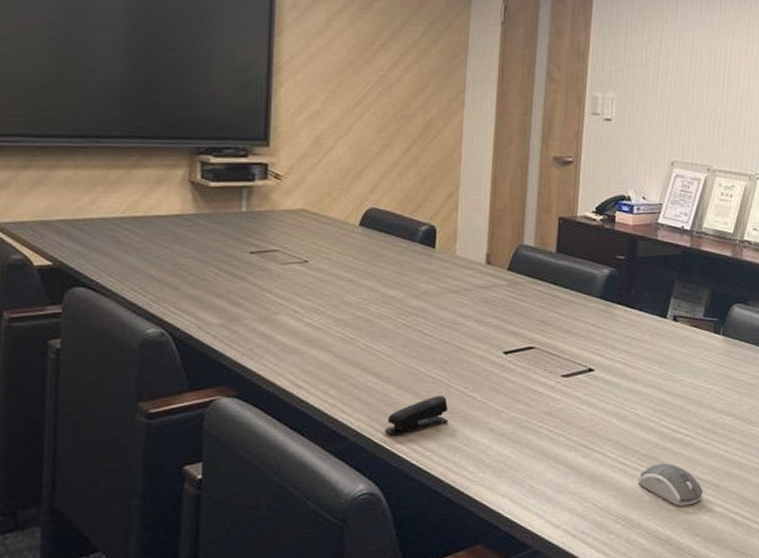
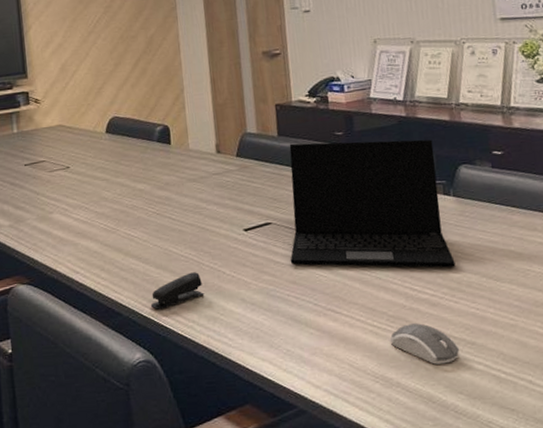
laptop: none [548,262,714,408] -> present [289,139,456,268]

